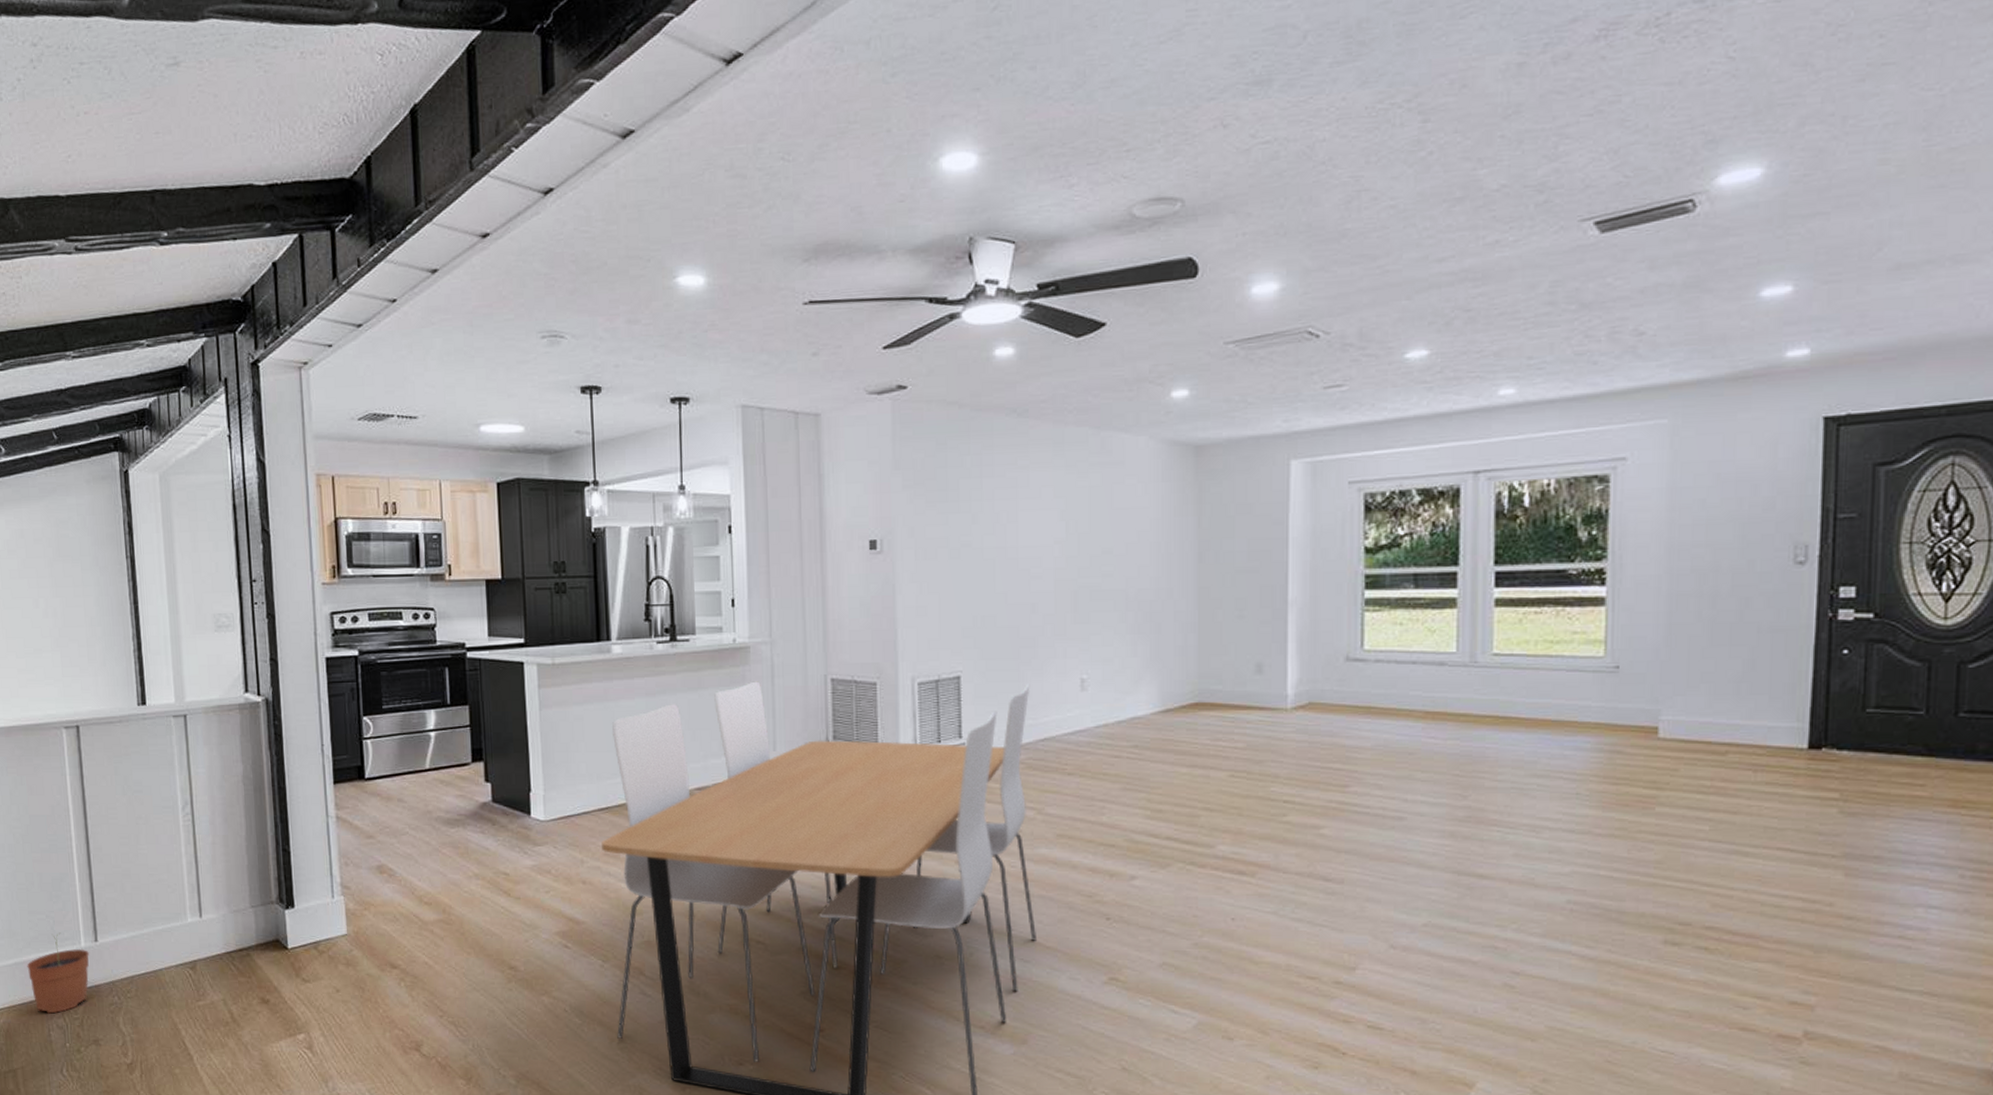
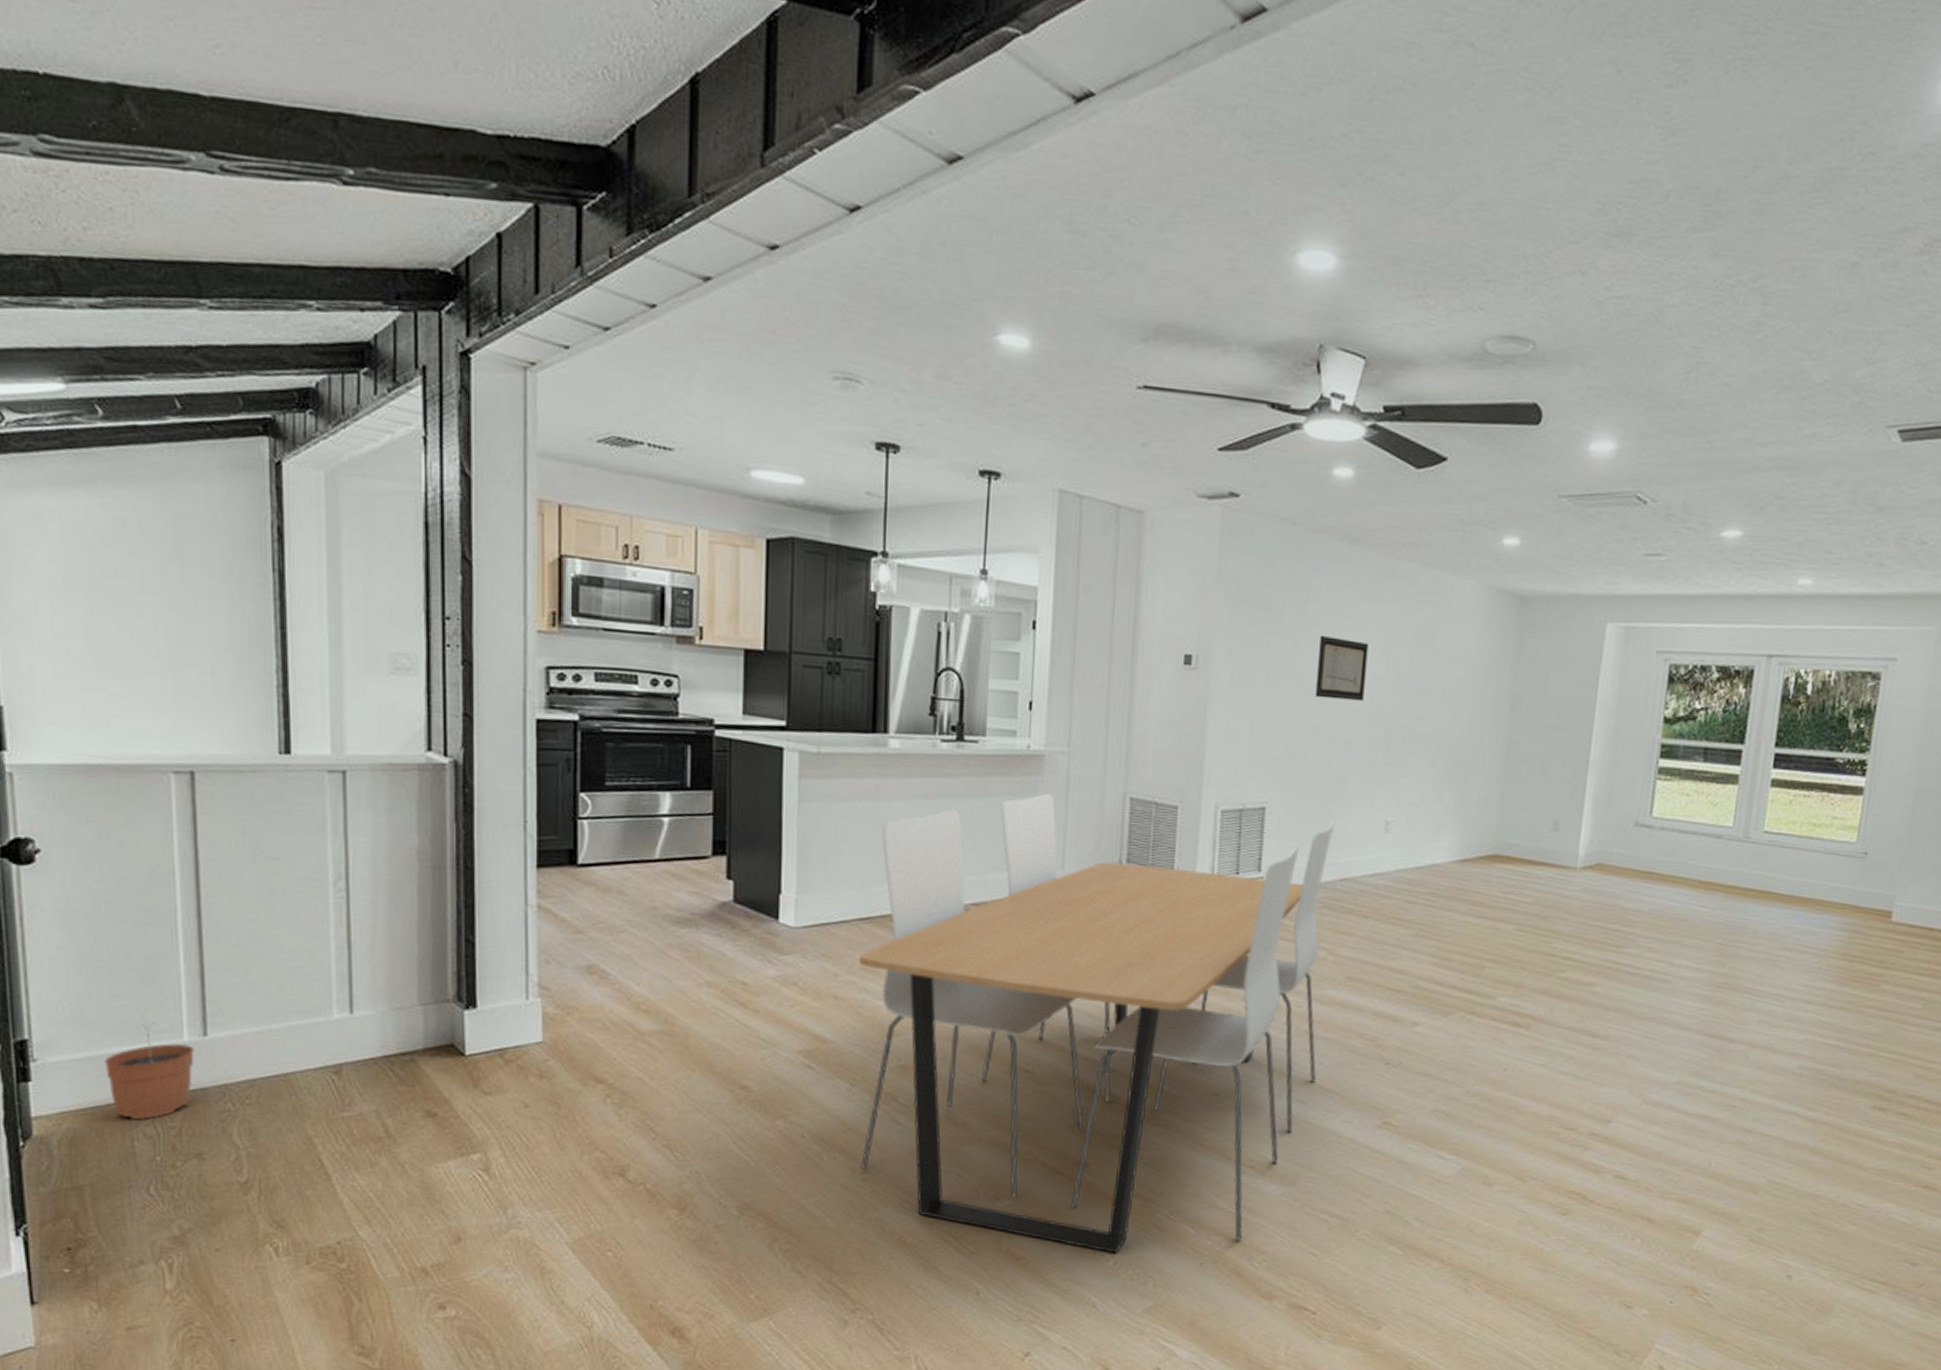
wall art: none [998,507,1047,567] -> present [1315,636,1369,701]

